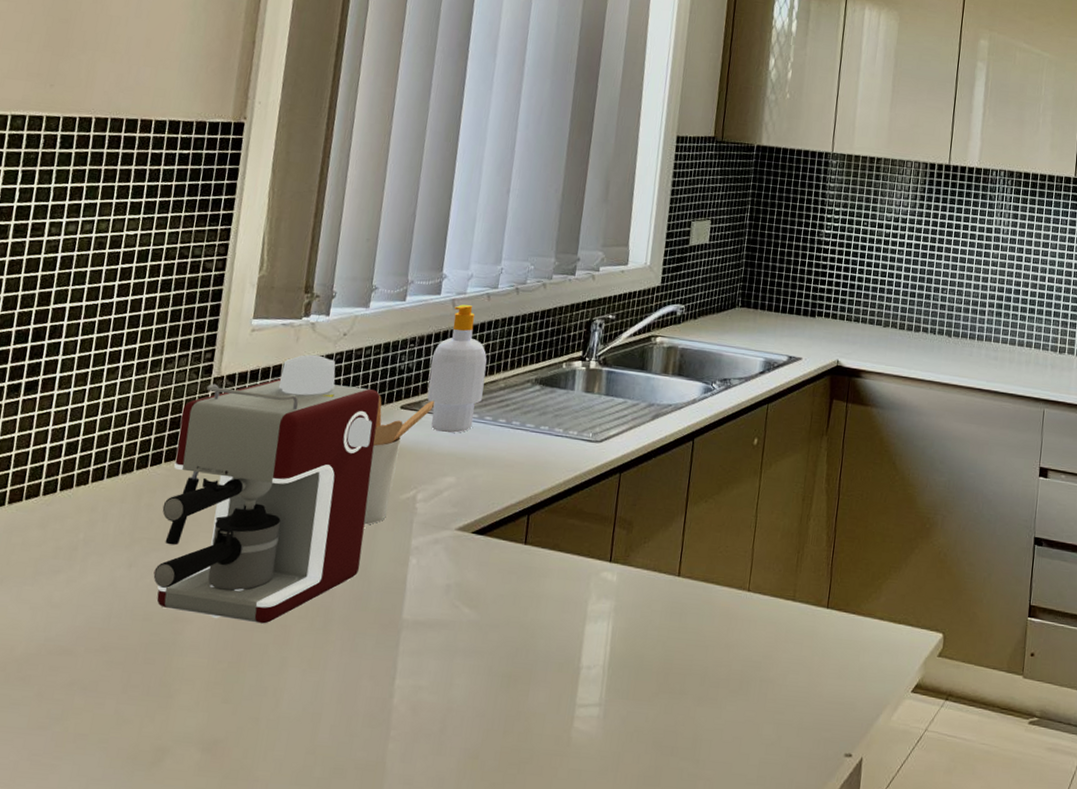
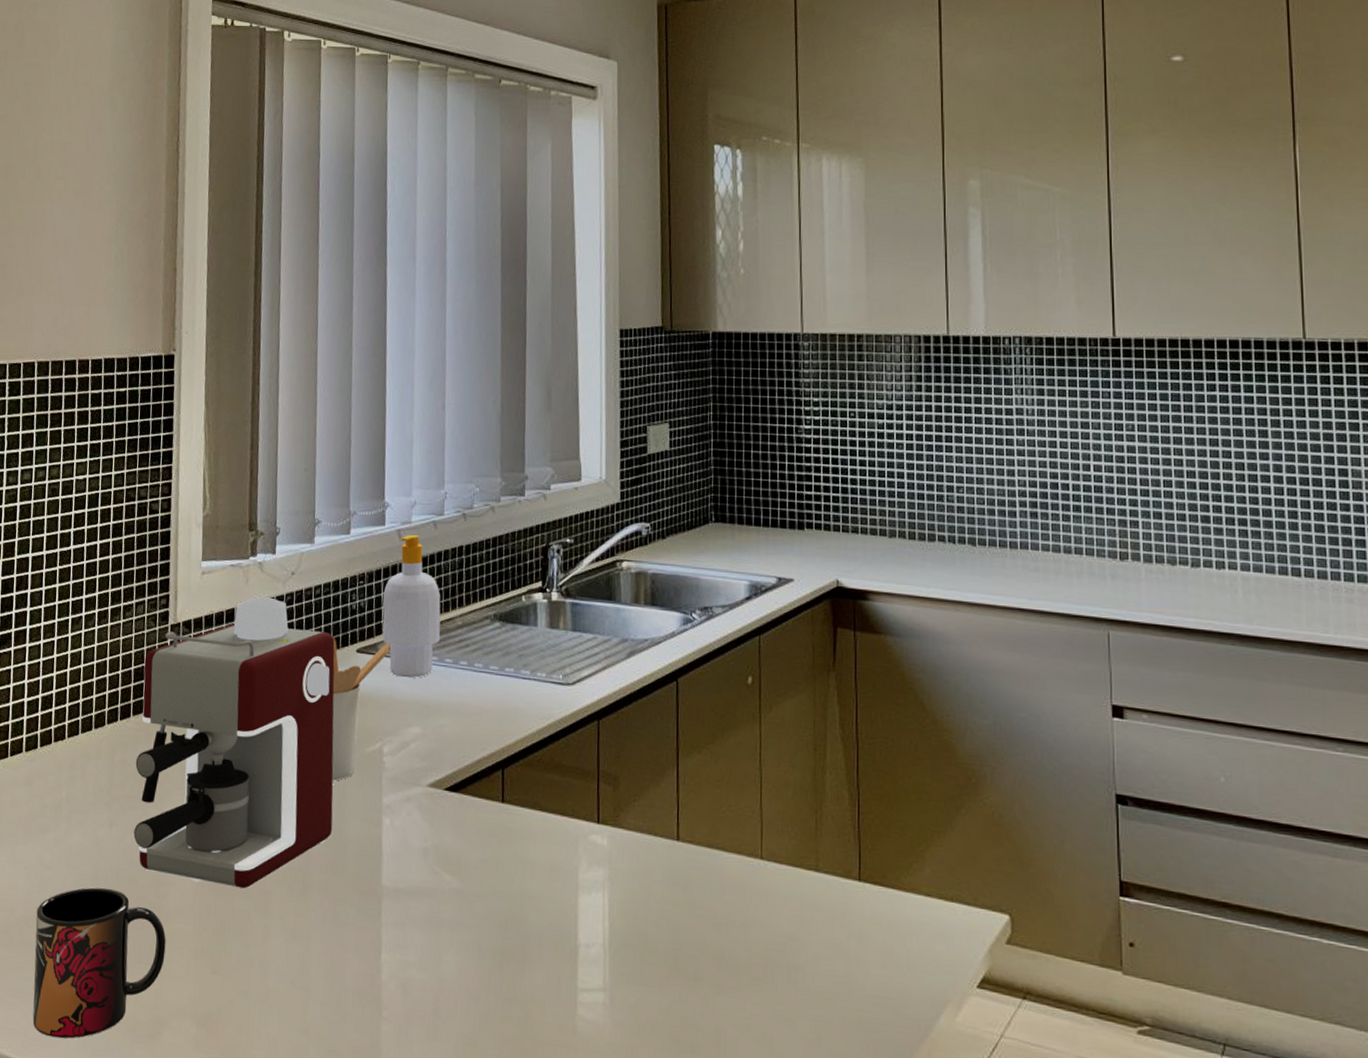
mug: none [24,625,178,770] -> present [32,887,166,1039]

